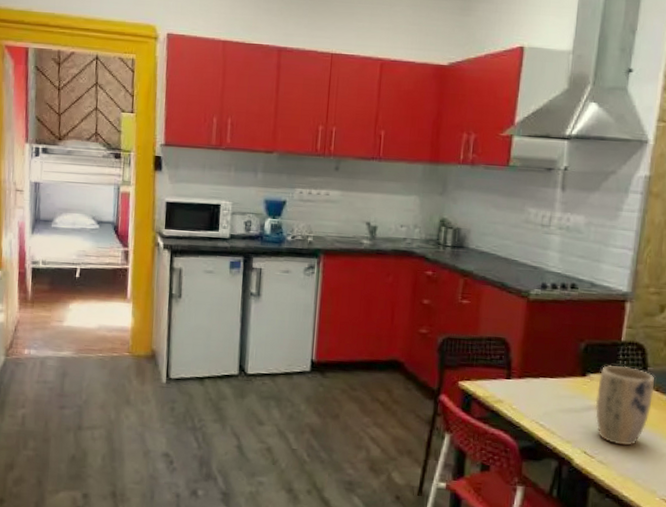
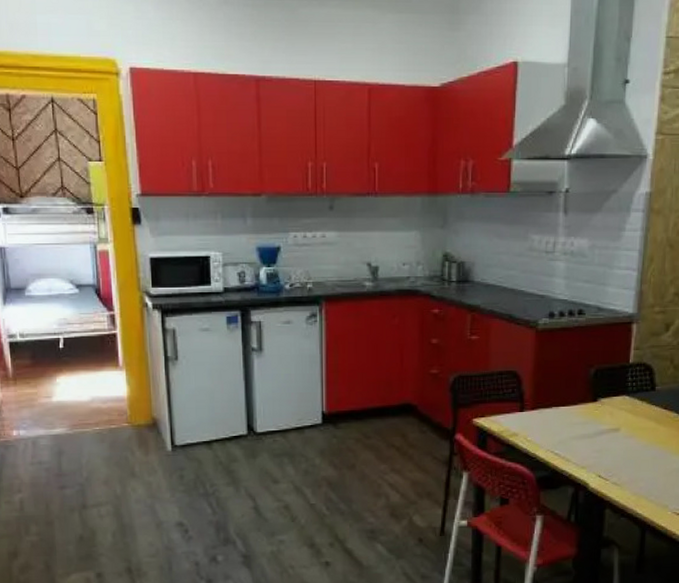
plant pot: present [595,365,655,446] -> none [607,387,663,465]

